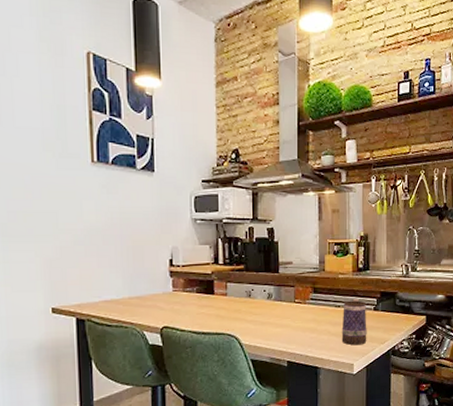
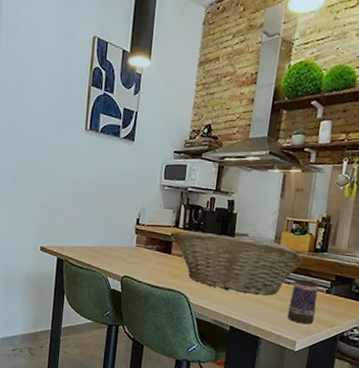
fruit basket: none [217,266,349,325] -> present [175,231,303,296]

